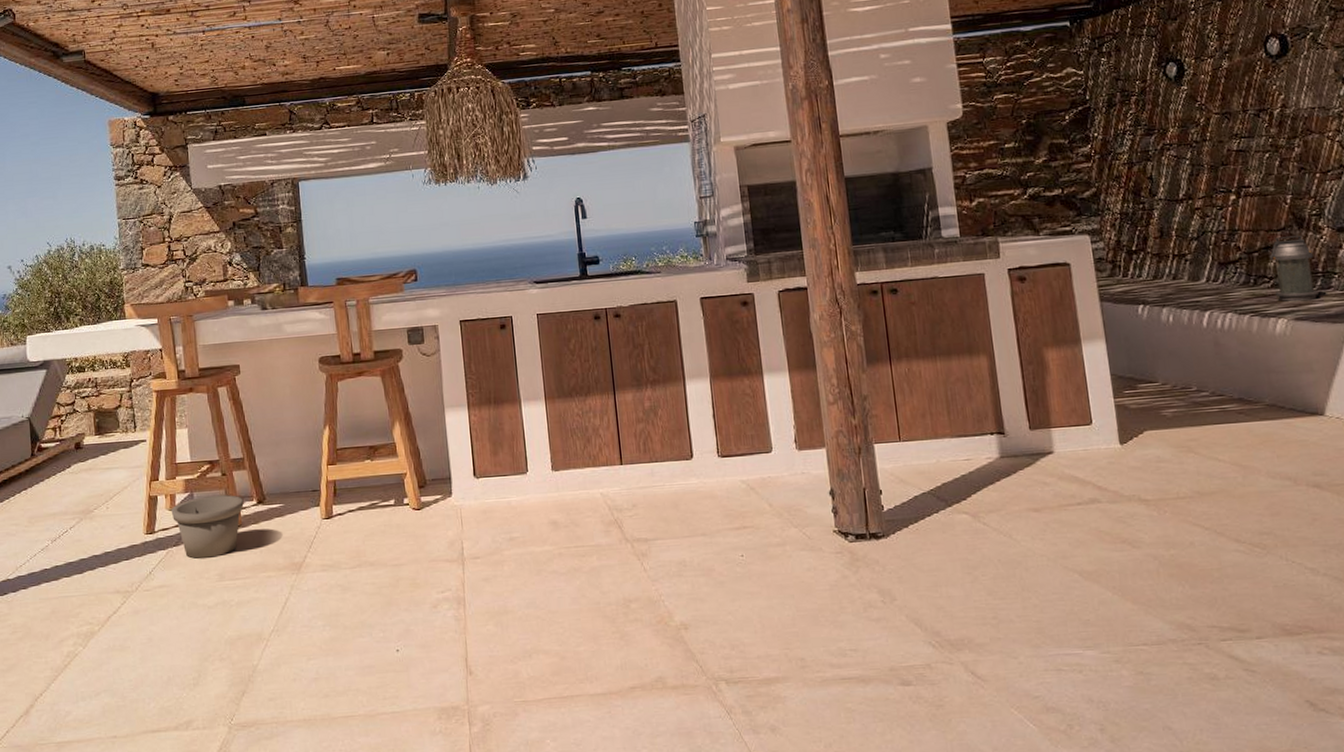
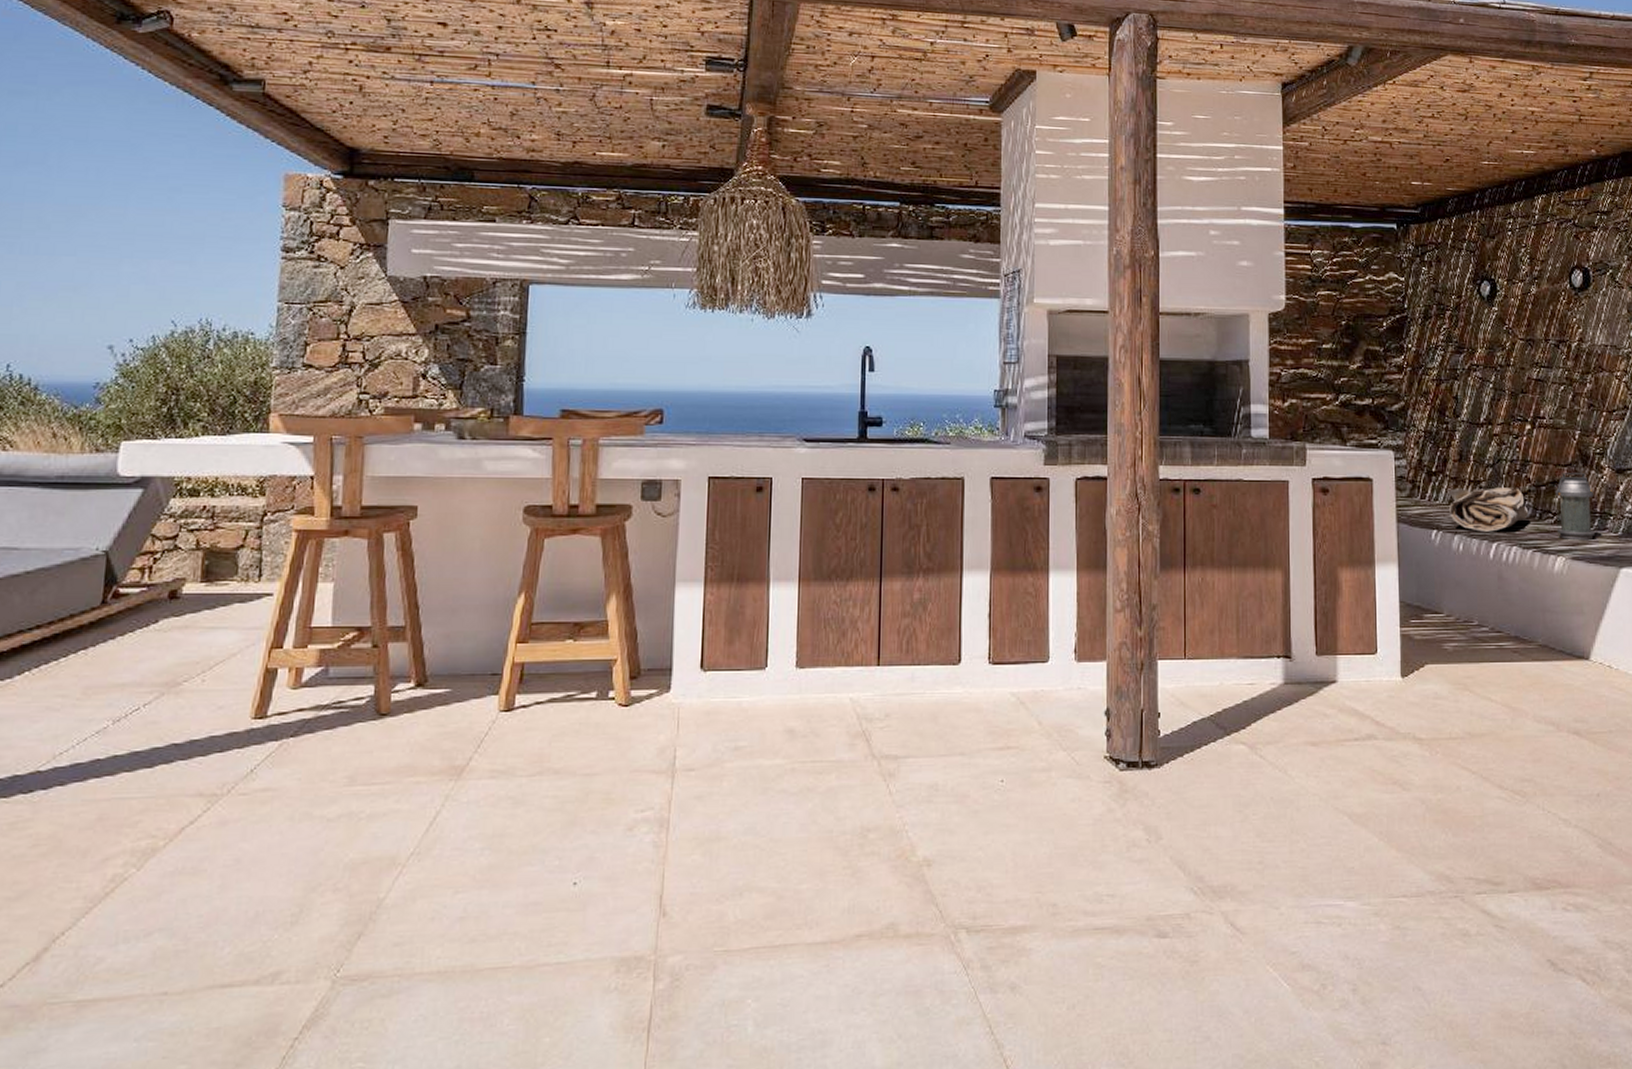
pot: present [171,495,244,559] -> none [294,673,398,754]
towel: none [1151,257,1242,303] -> present [1448,487,1529,532]

